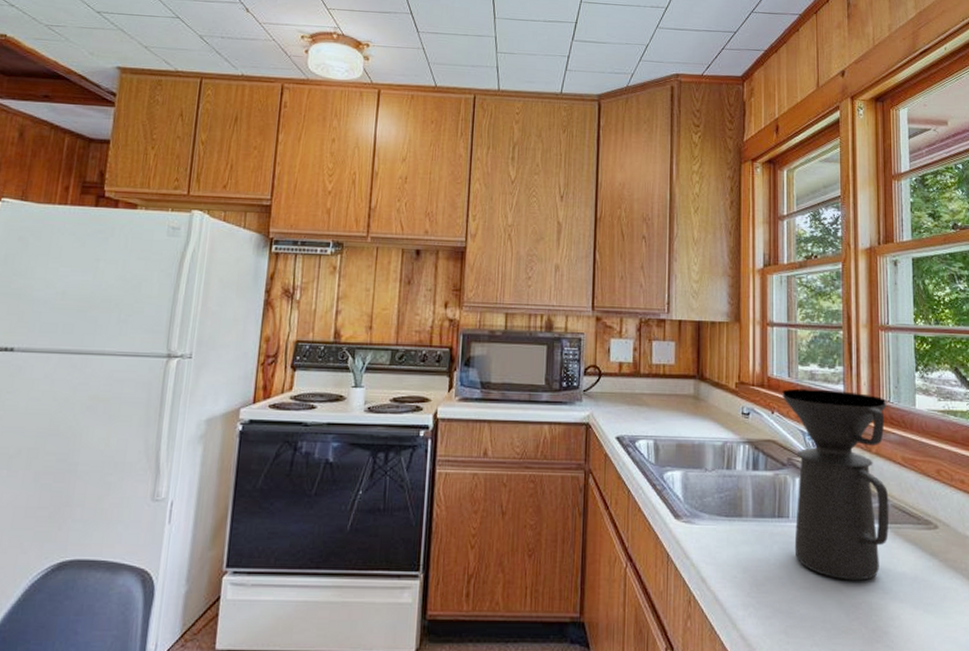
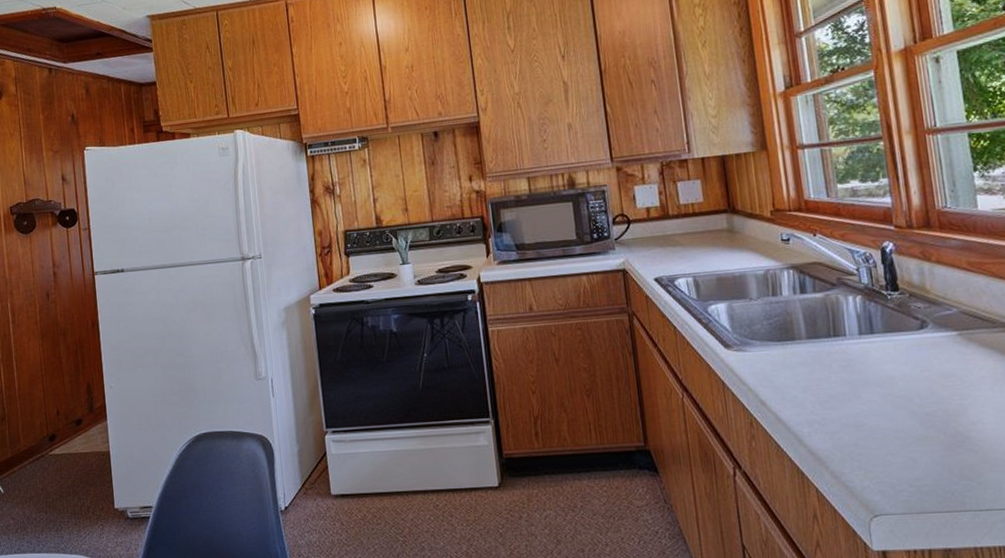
coffee maker: present [782,388,890,581] -> none [822,202,960,390]

